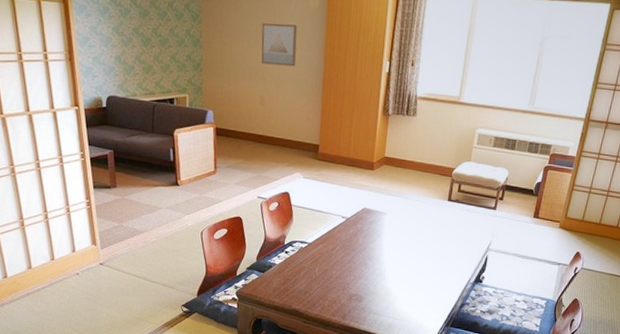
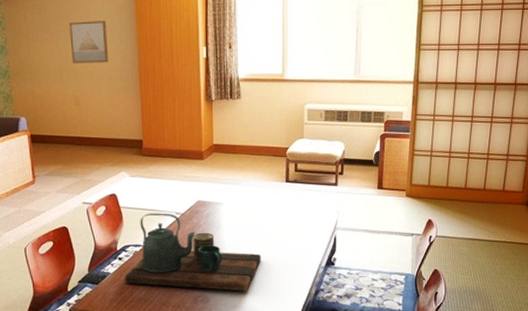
tea set: none [288,214,416,296] -> present [124,213,261,291]

